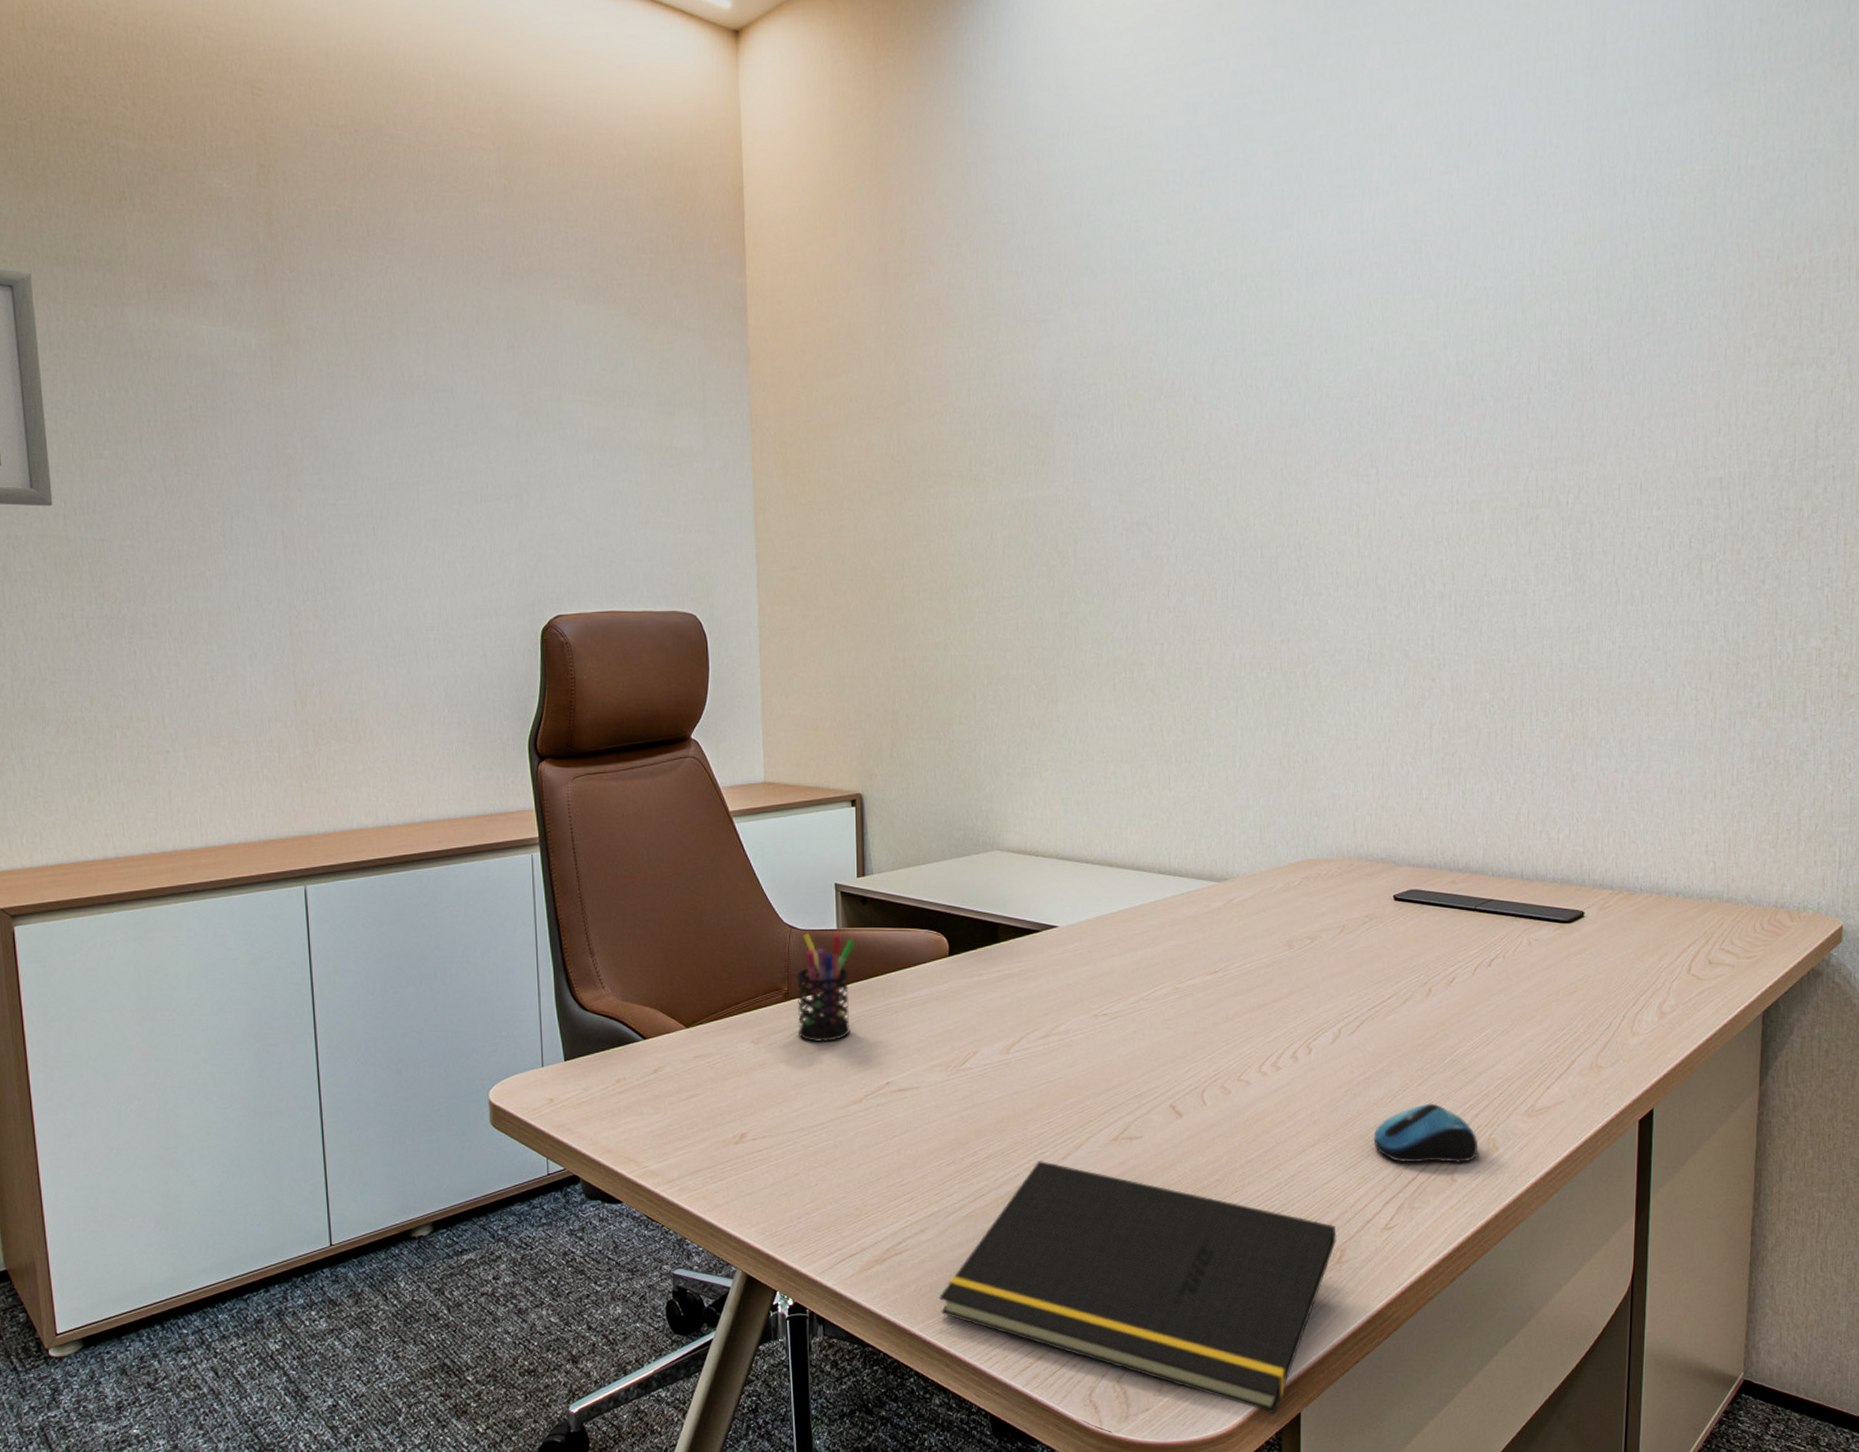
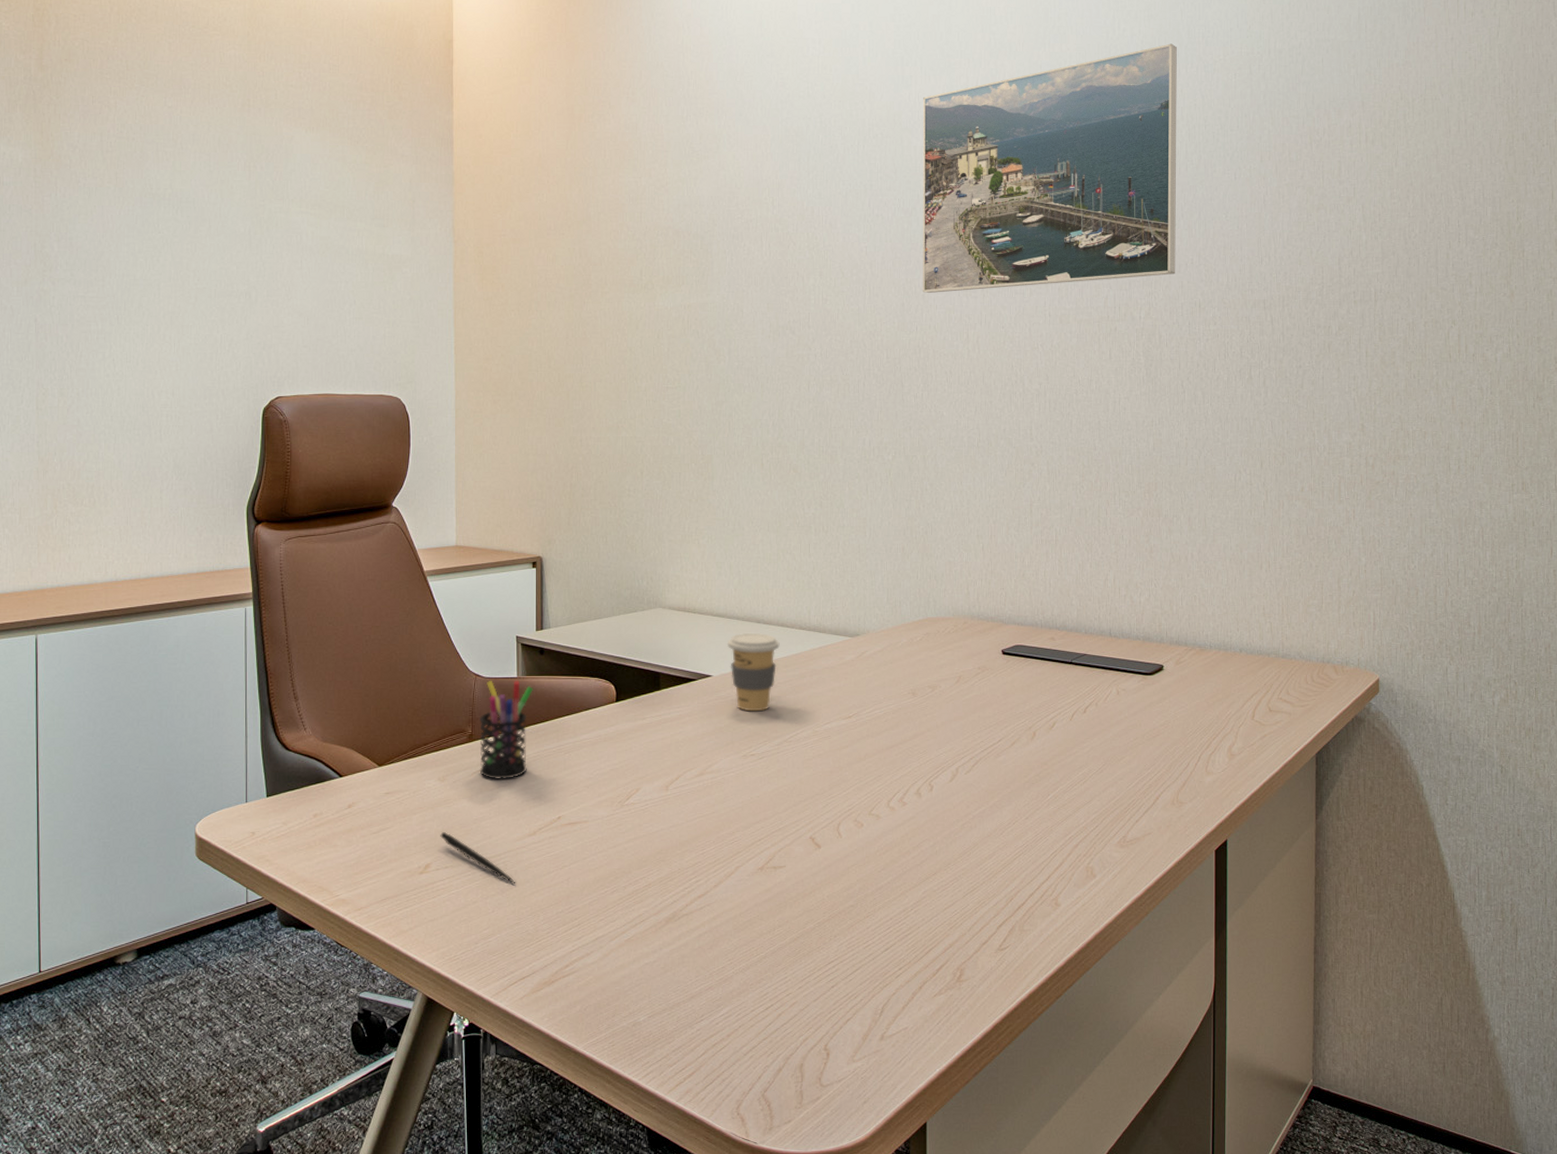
pen: none [756,1099,841,1156] -> present [440,832,516,885]
notepad: present [940,1161,1337,1413] -> none [603,889,956,1123]
coffee cup: none [1074,877,1135,966] -> present [726,632,780,712]
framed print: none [1305,161,1623,478] -> present [923,43,1177,293]
computer mouse: present [1373,1103,1479,1163] -> none [987,835,1079,889]

